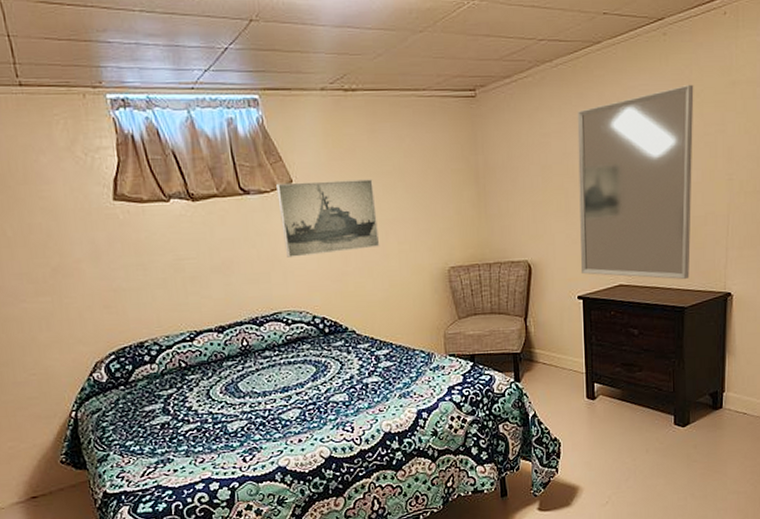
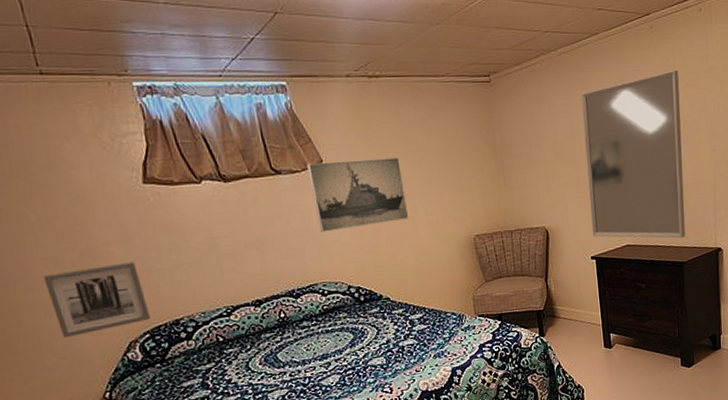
wall art: none [17,281,116,355] -> present [43,262,151,339]

